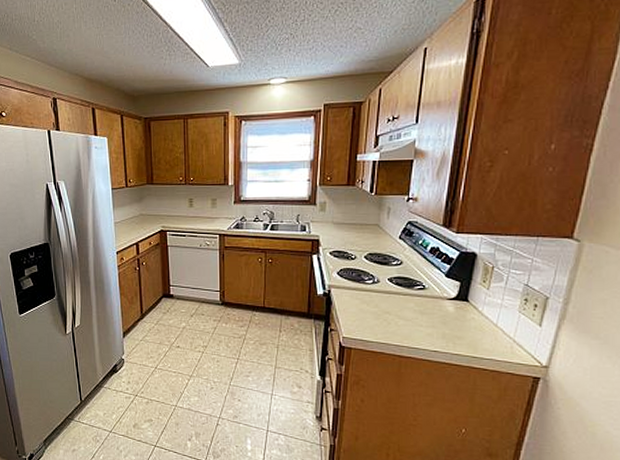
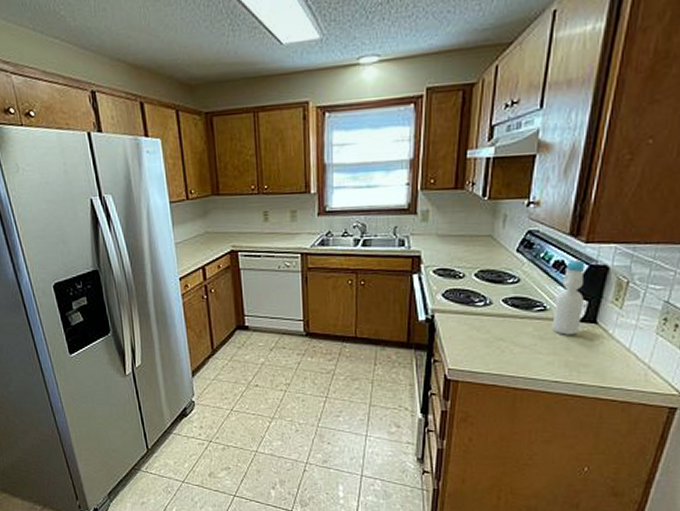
bottle: none [430,246,457,311] -> present [552,259,586,335]

